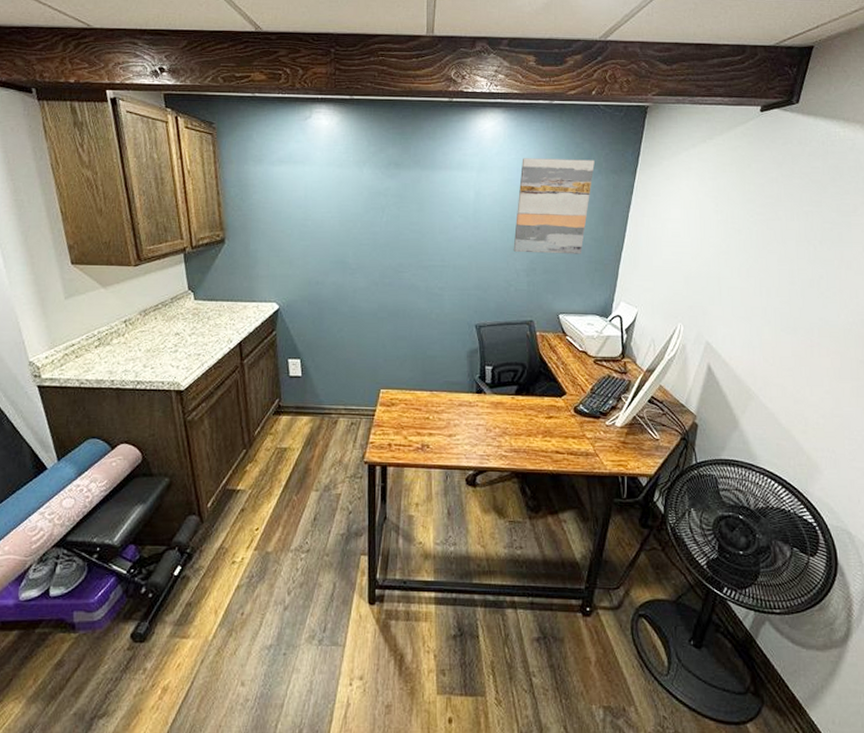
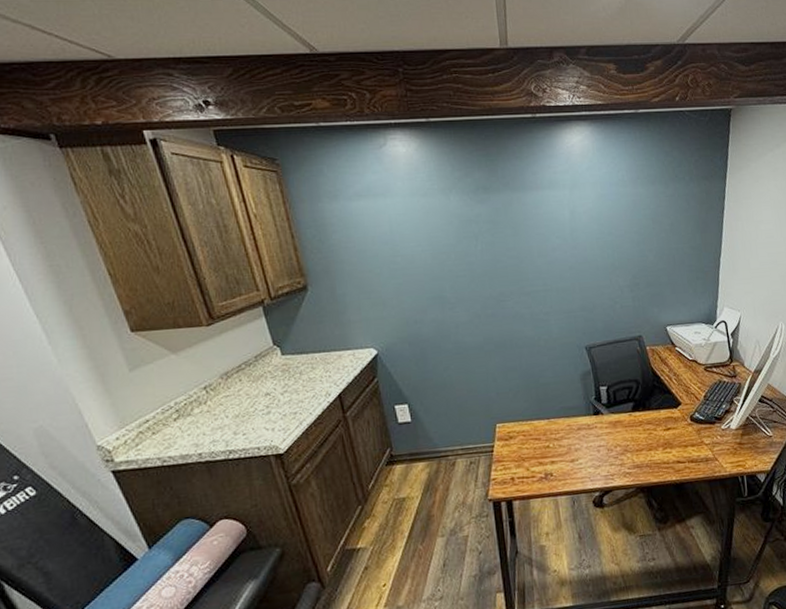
wall art: present [513,158,595,254] -> none [613,167,686,269]

